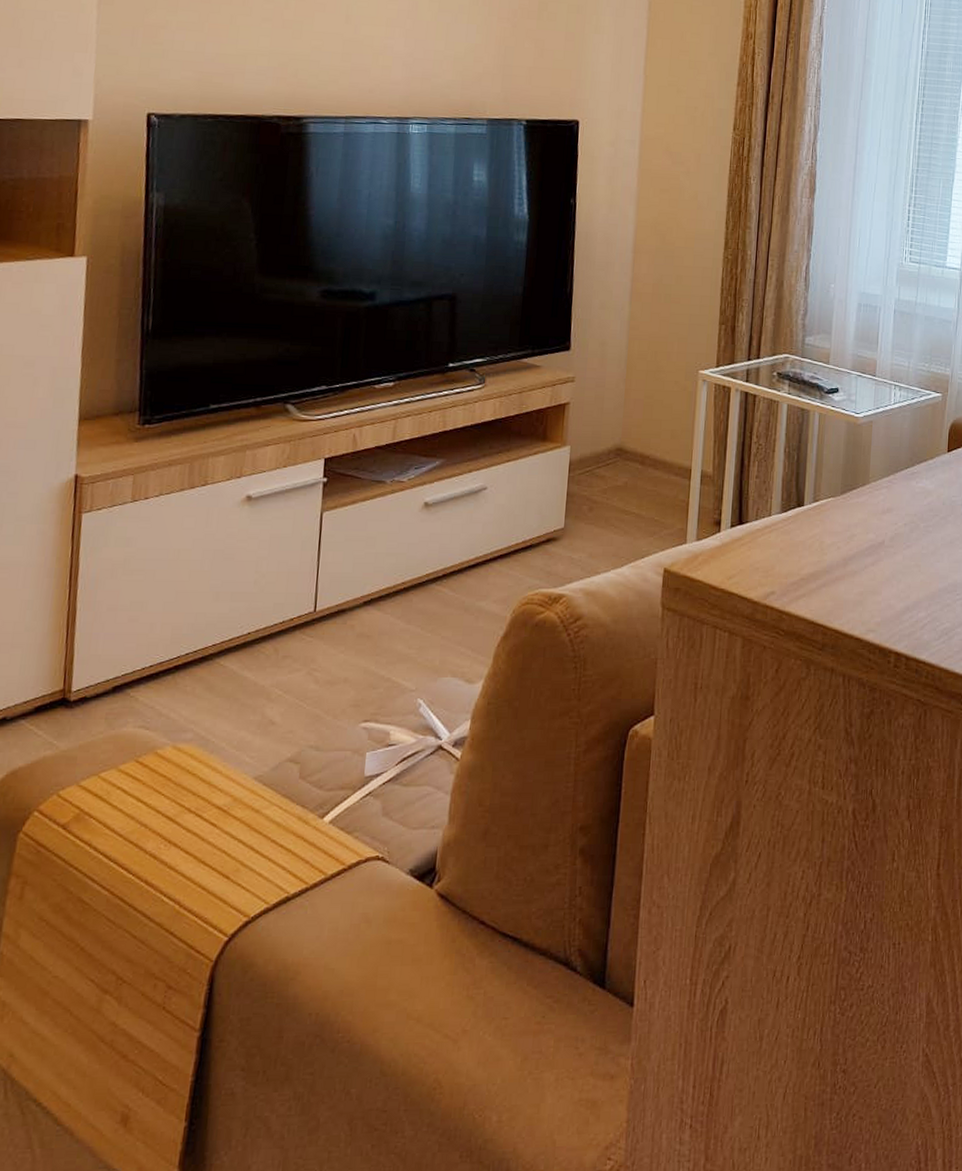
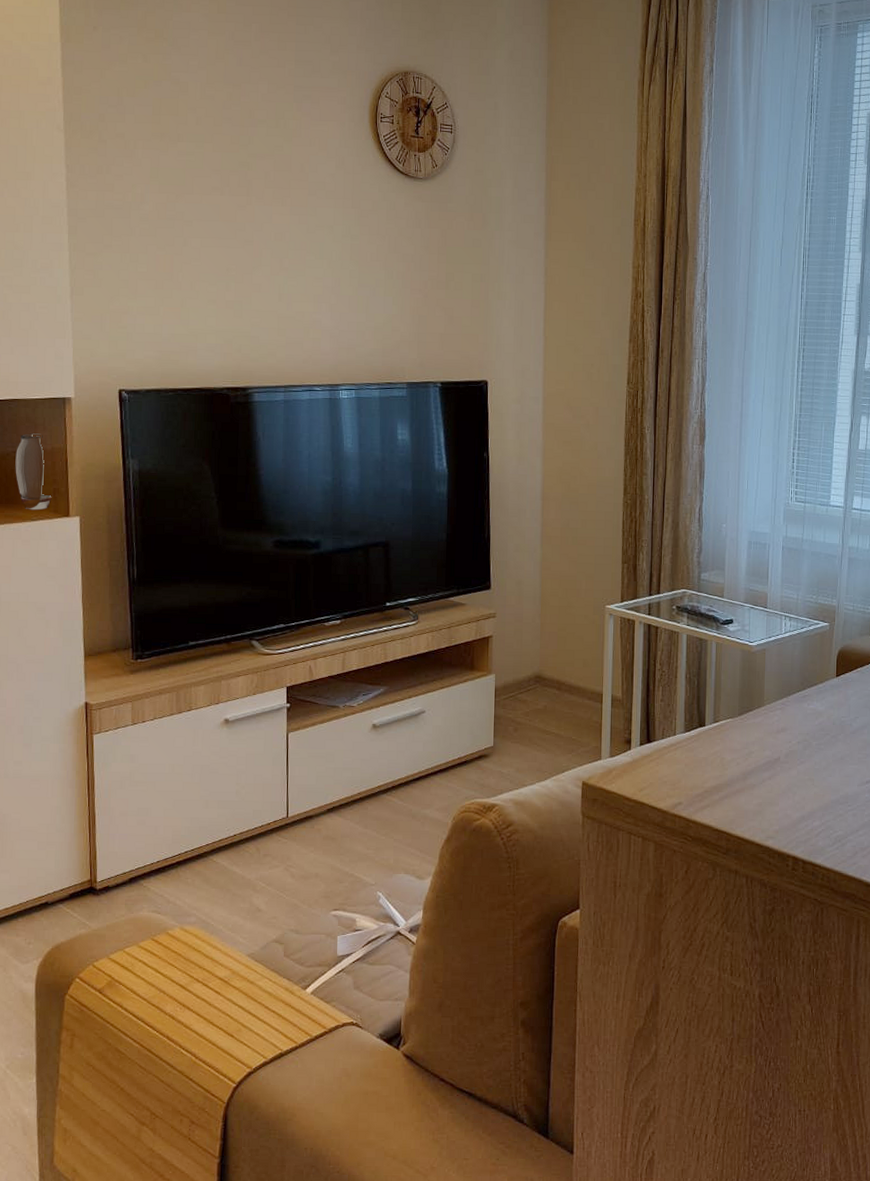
vase: none [11,159,55,248] -> present [15,433,52,510]

